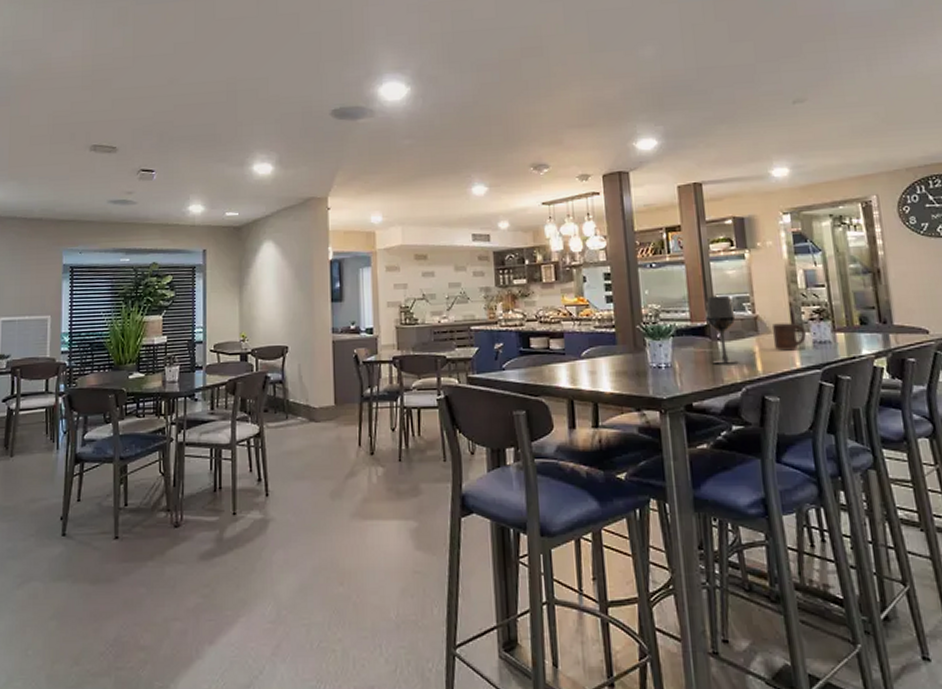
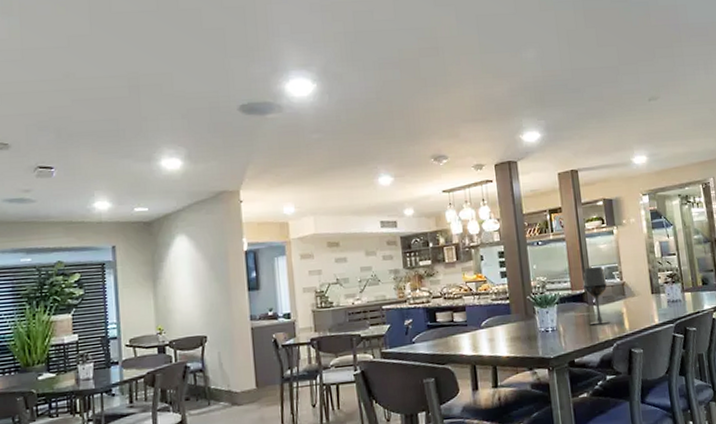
cup: present [773,323,806,351] -> none [636,286,662,310]

